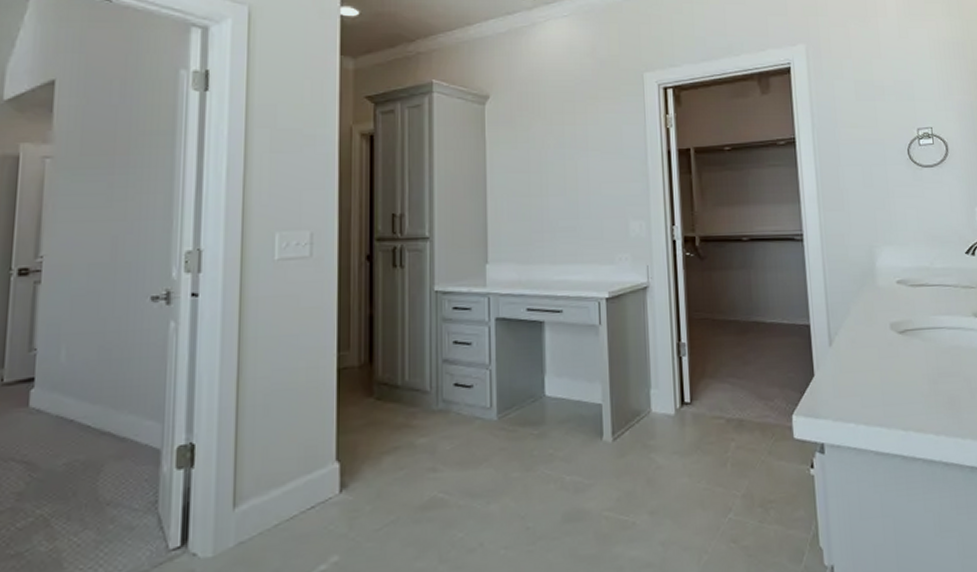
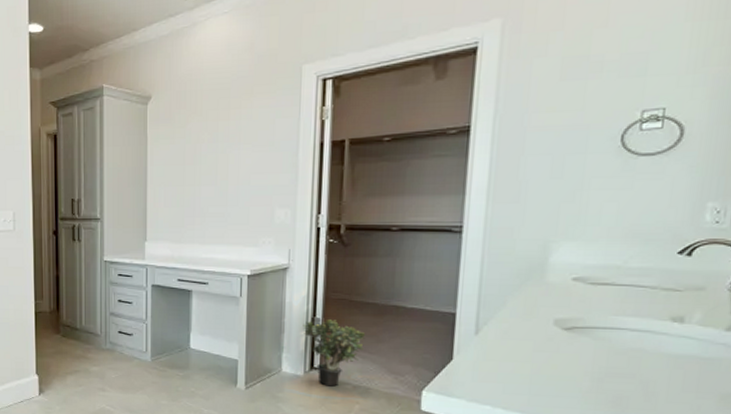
potted plant: none [669,343,732,424] -> present [303,319,366,387]

